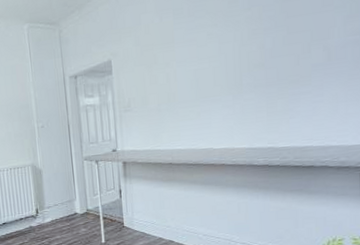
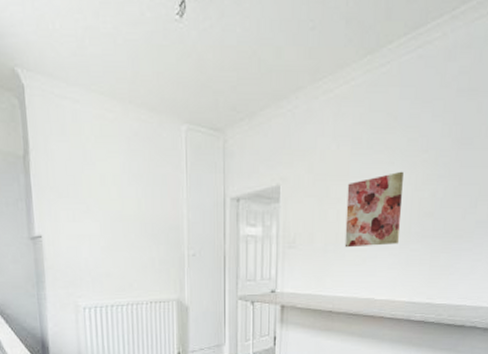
wall art: none [174,30,232,105] -> present [344,171,403,248]

